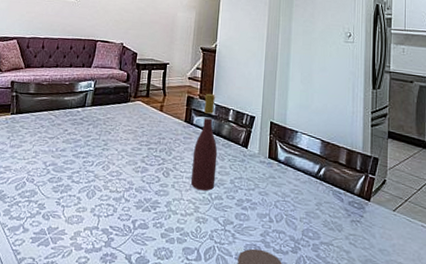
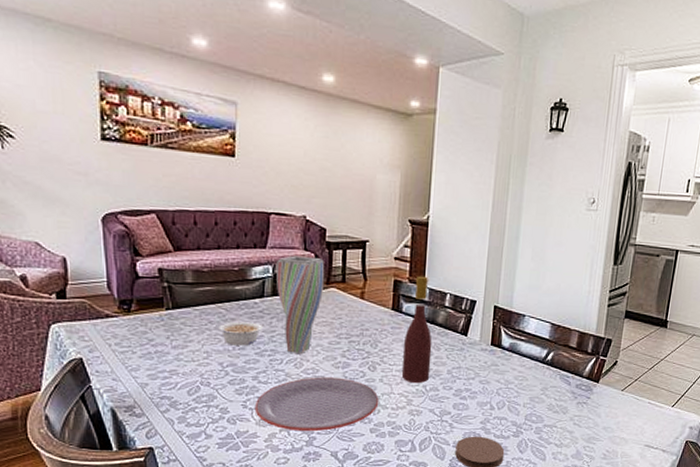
legume: none [47,126,81,148] -> present [218,321,263,346]
plate: none [66,179,170,233] -> present [254,377,379,431]
vase: none [95,74,134,158] -> present [277,255,325,355]

